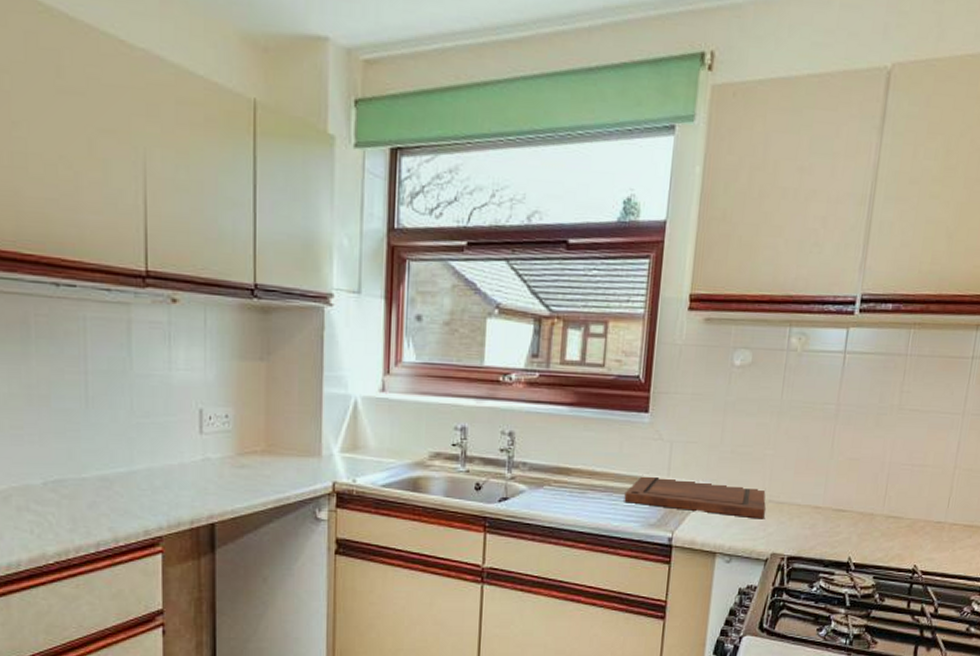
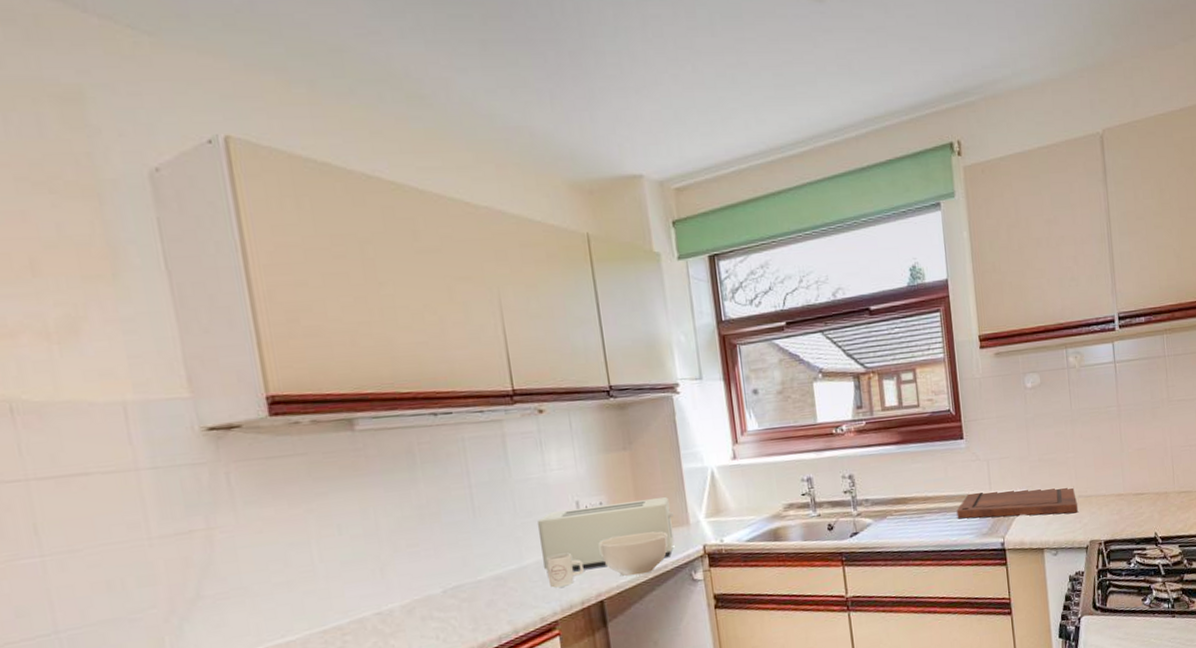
toaster: none [153,415,307,488] -> present [537,497,675,573]
mug: none [157,464,198,501] -> present [546,553,584,588]
bowl: none [218,455,295,503] -> present [598,531,668,577]

